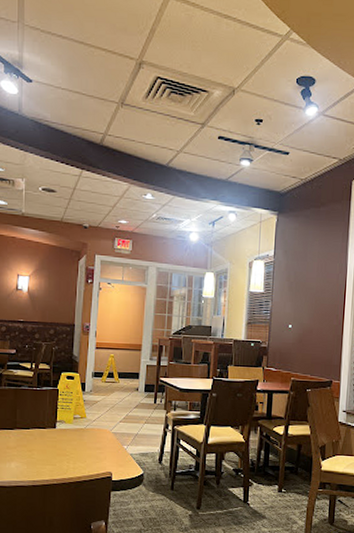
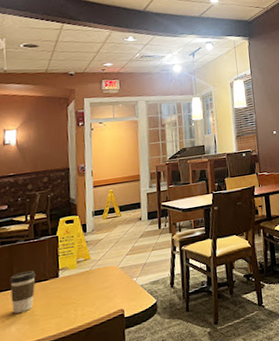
coffee cup: none [13,416,36,452] -> present [10,270,36,314]

